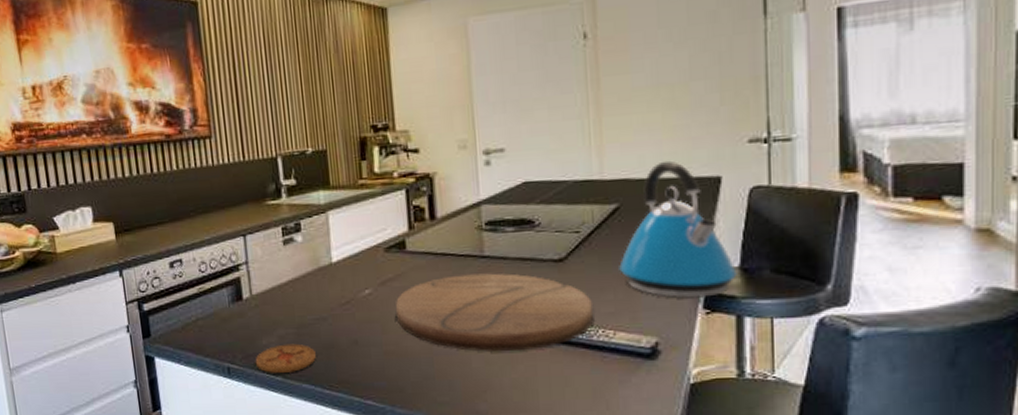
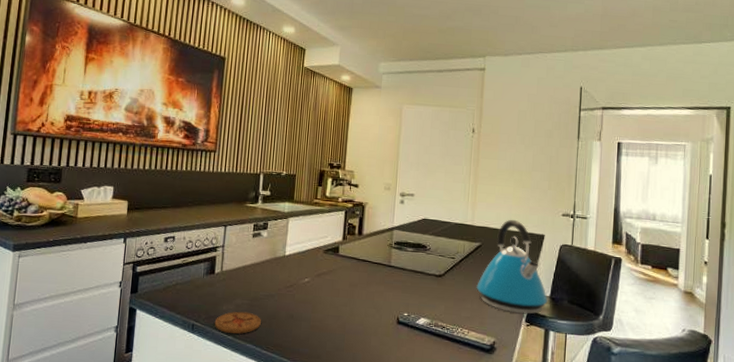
cutting board: present [396,273,595,353] -> none [324,276,457,337]

